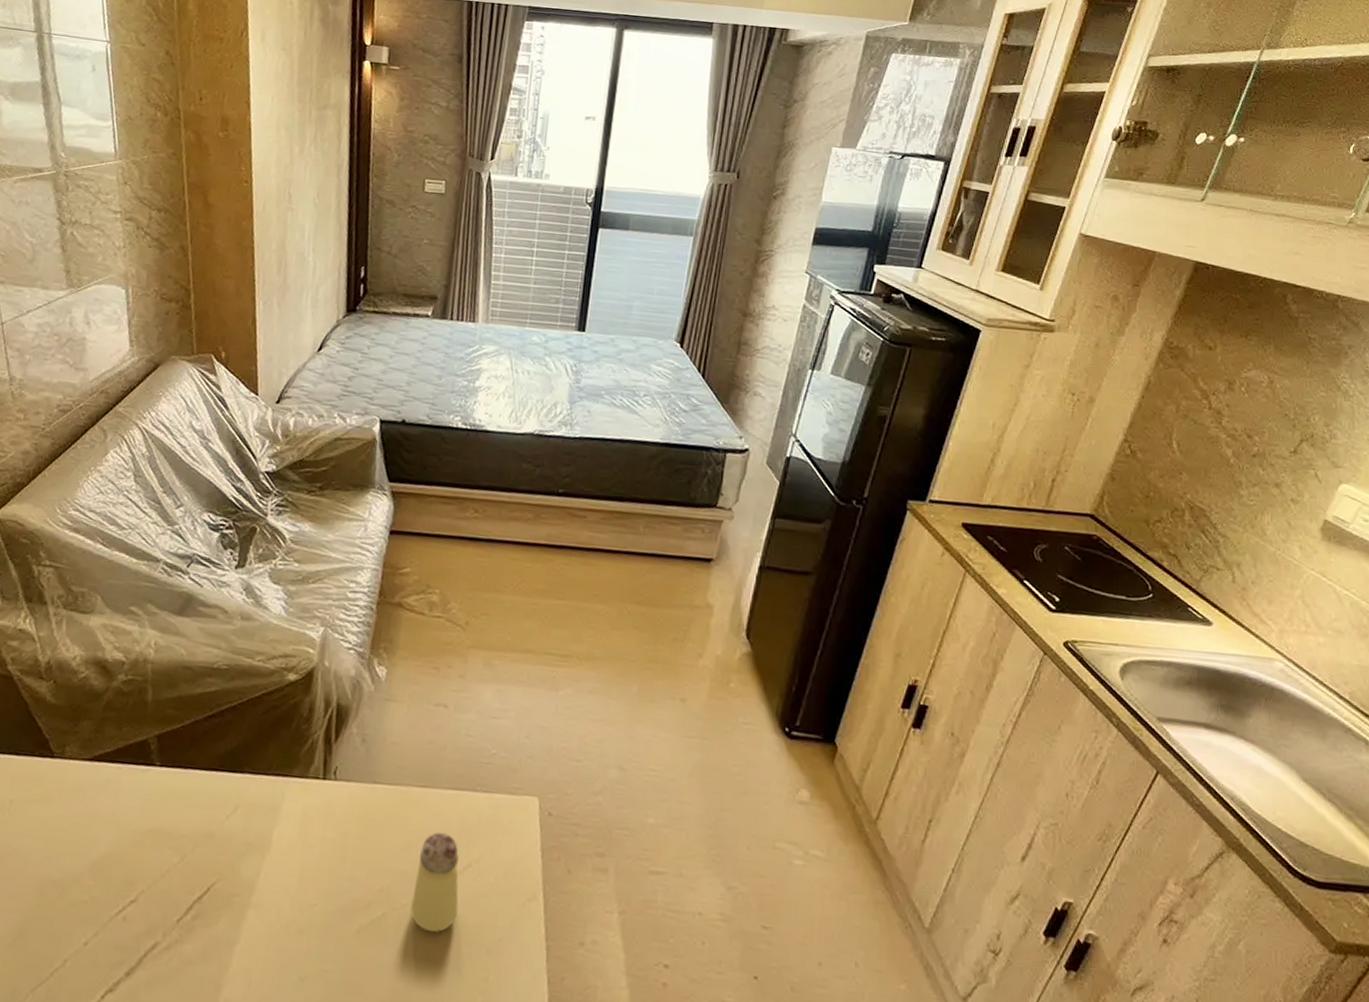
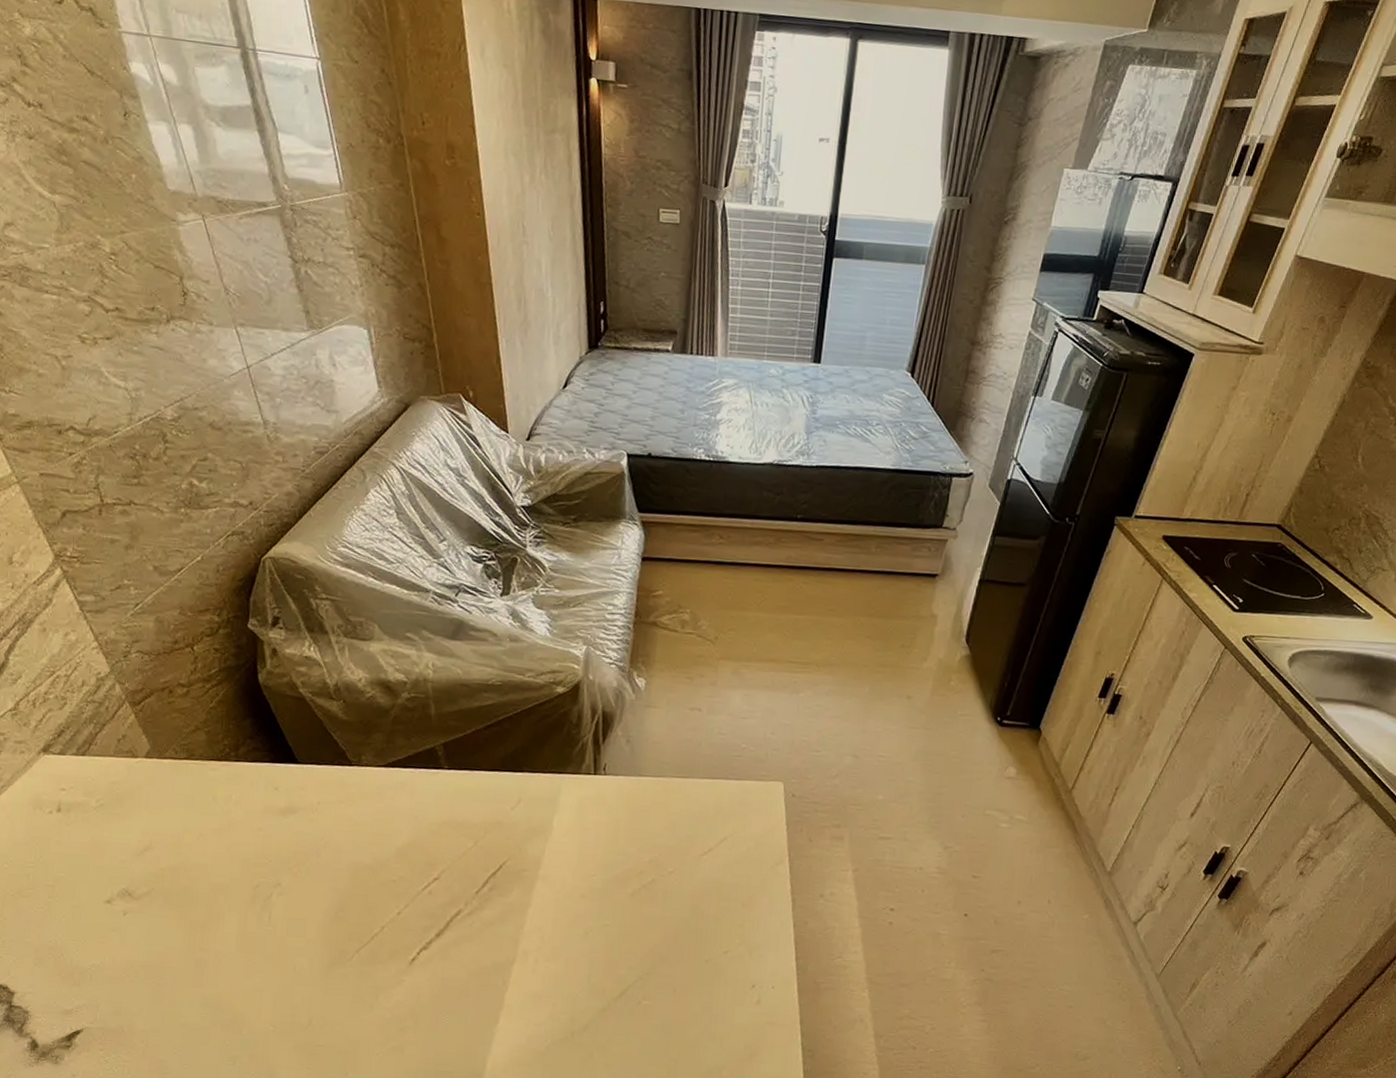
saltshaker: present [411,832,459,933] -> none [676,814,717,893]

